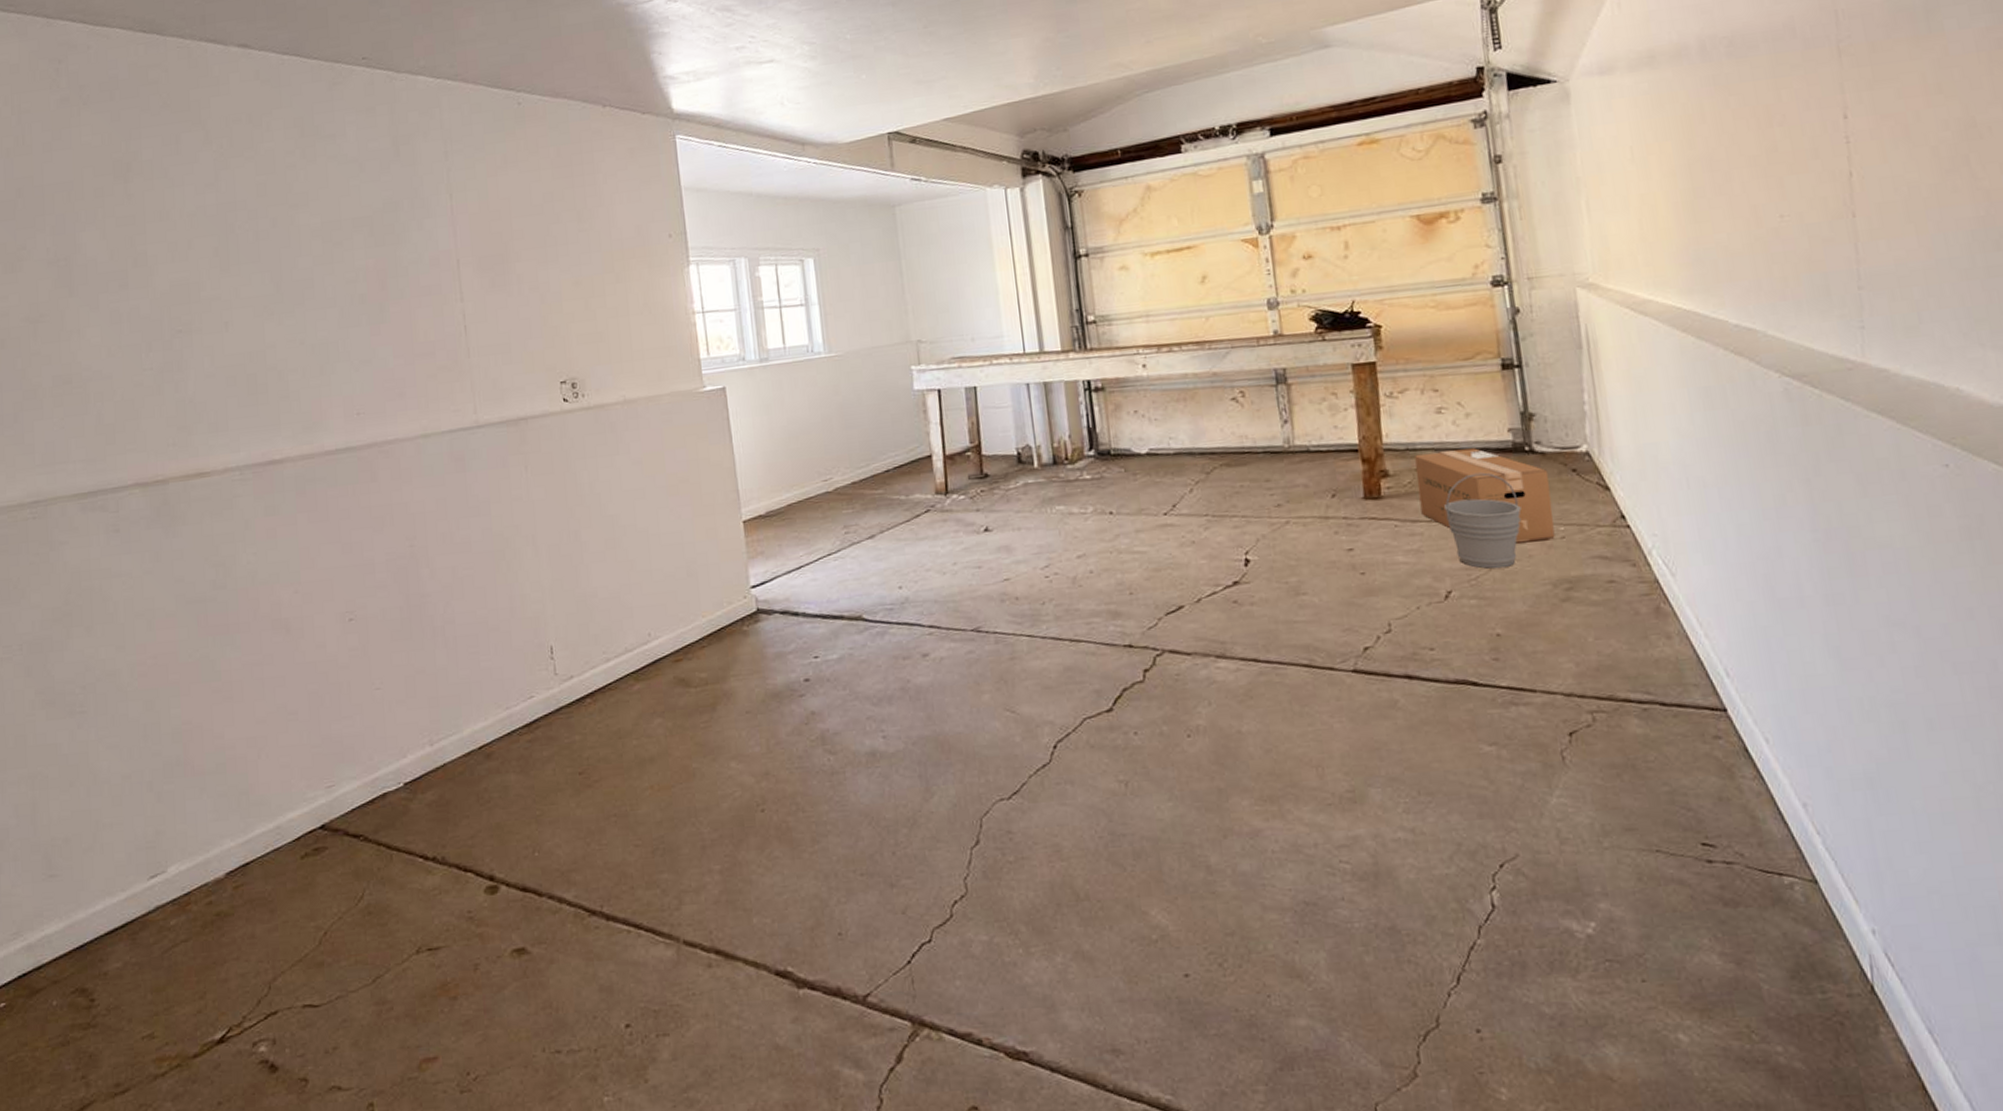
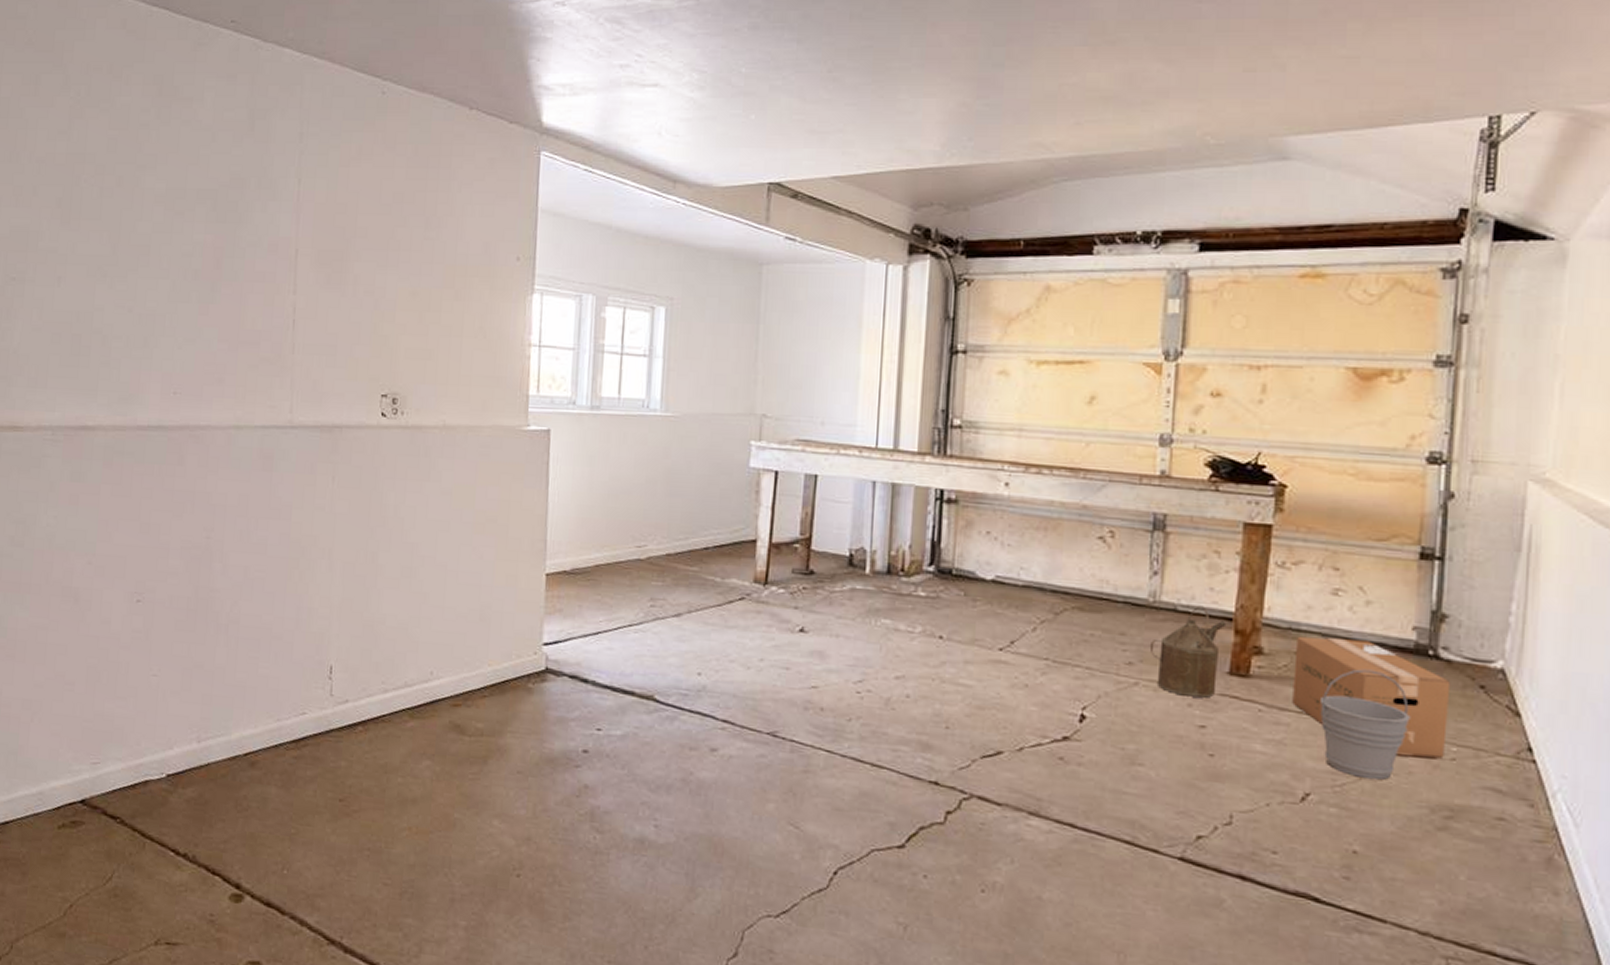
watering can: none [1292,443,1356,526] -> present [1149,605,1227,698]

